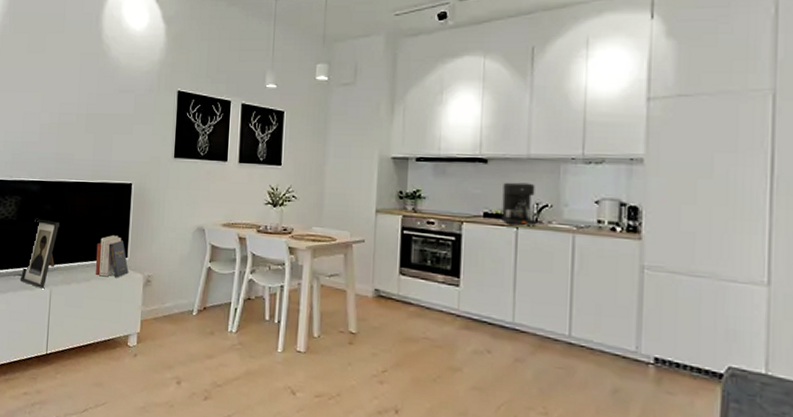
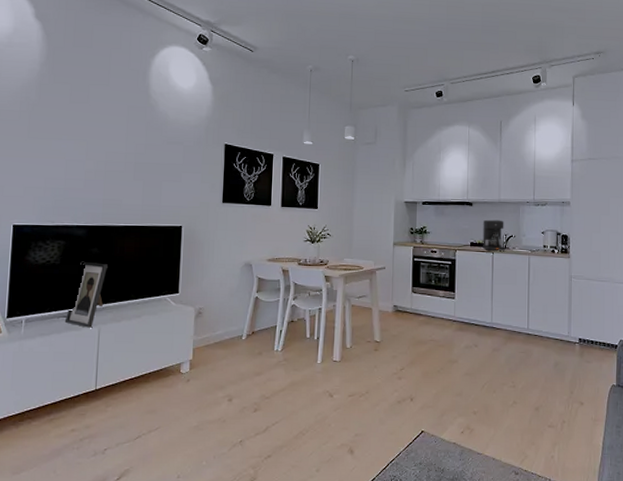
books: present [95,234,129,278] -> none [146,273,180,312]

